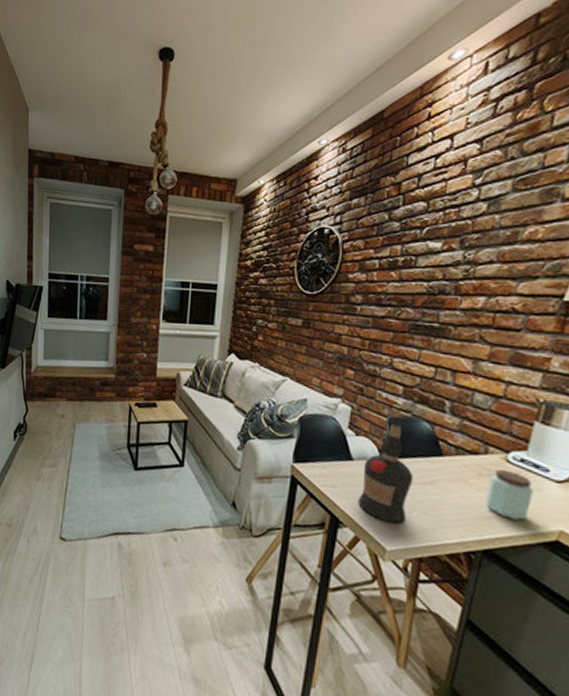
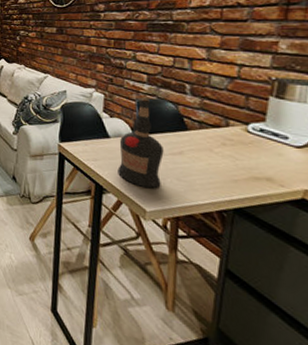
peanut butter: present [485,469,533,520] -> none [231,138,276,182]

